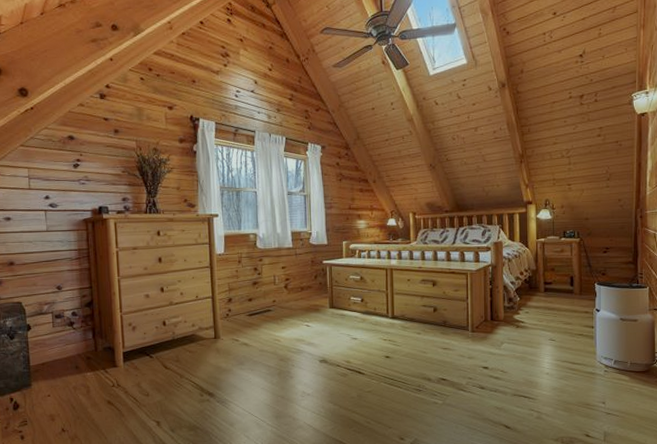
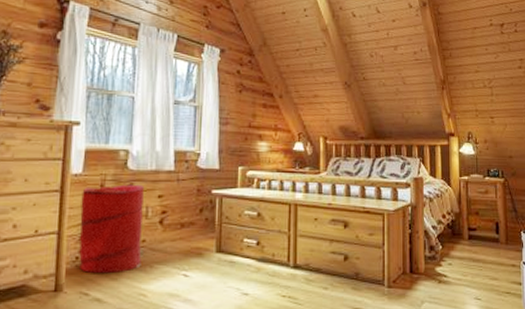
laundry hamper: none [225,259,274,326] -> present [79,184,144,274]

